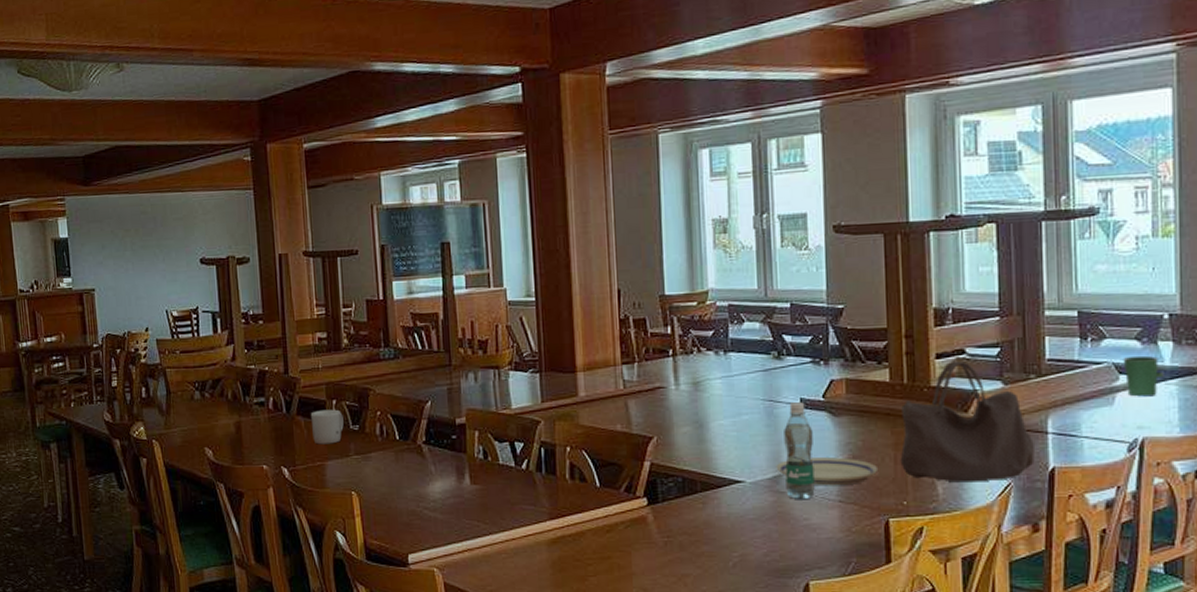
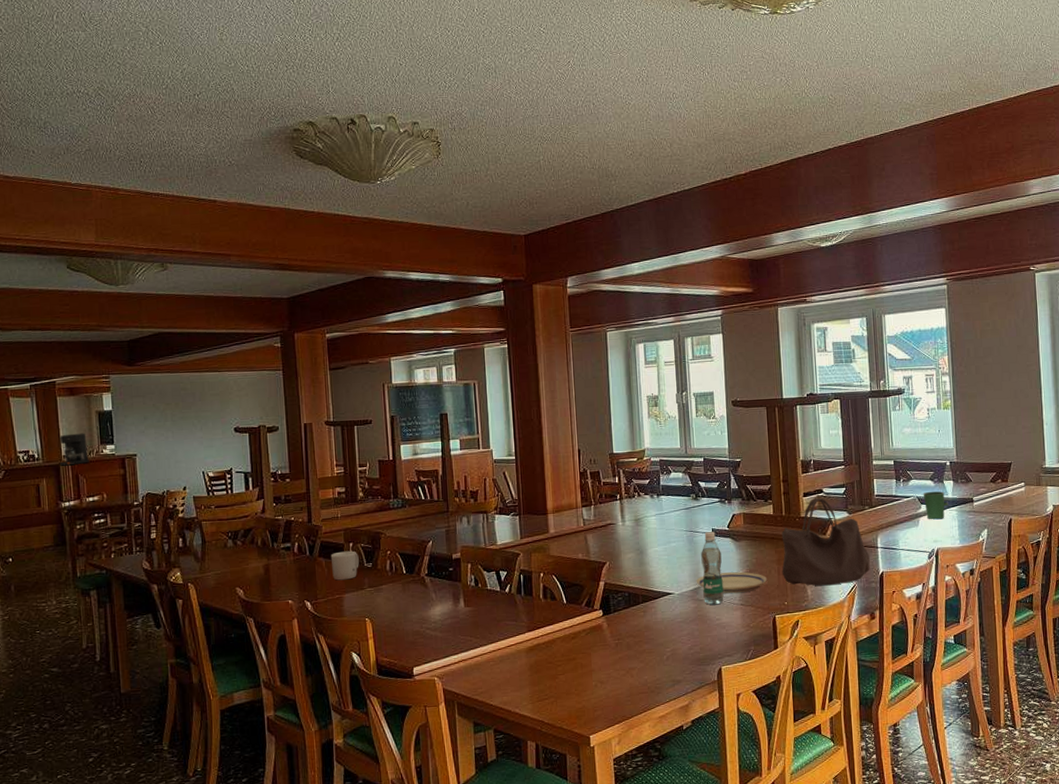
coffee maker: none [15,263,46,301] -> present [60,433,89,466]

